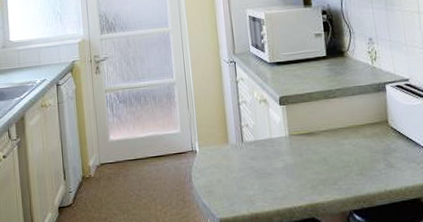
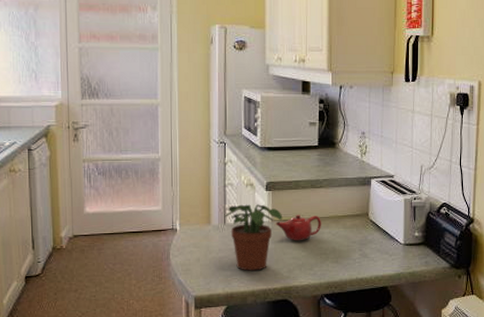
potted plant: none [241,119,299,190] -> present [224,204,282,271]
teapot: none [293,126,341,155] -> present [275,214,322,241]

